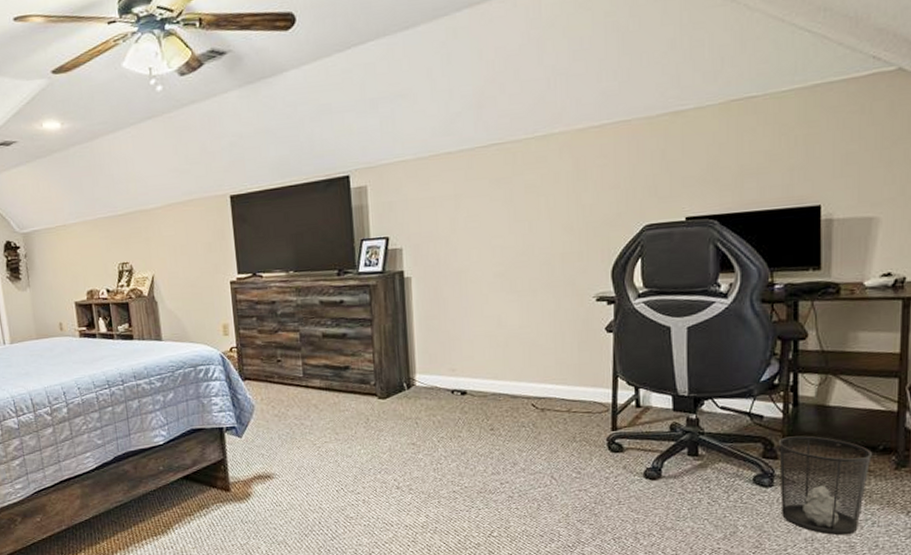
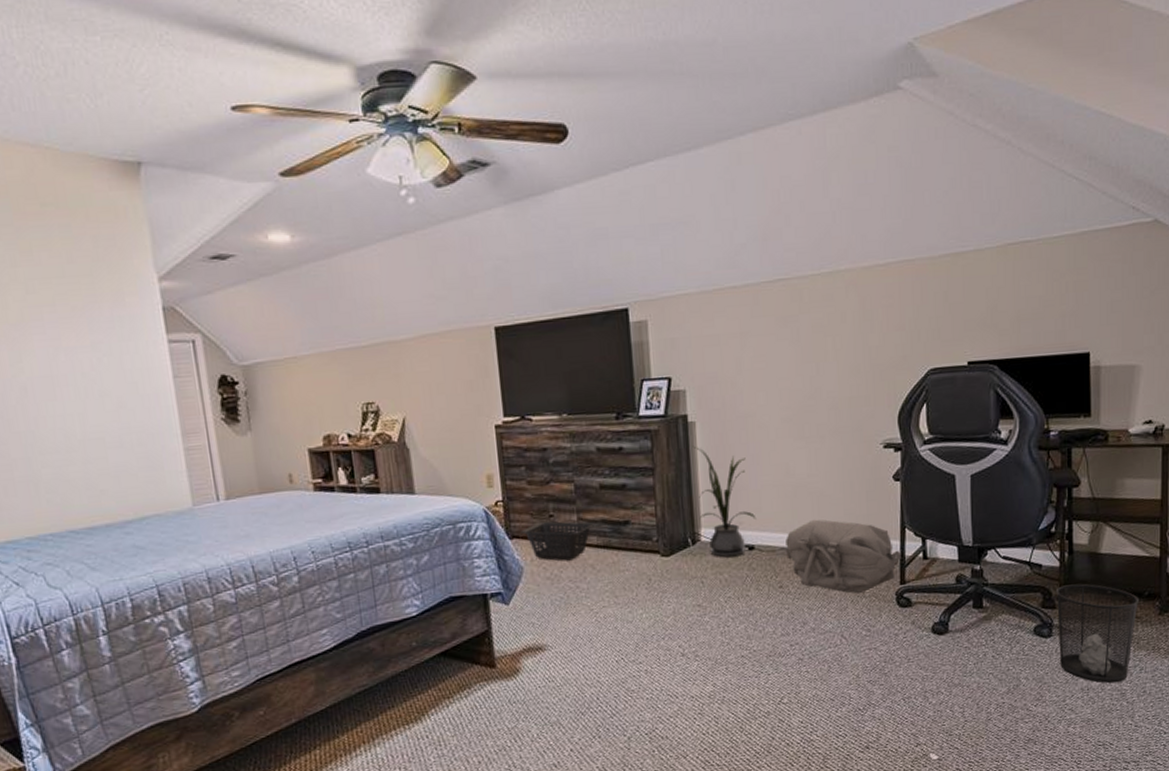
laundry basket: none [252,365,317,401] -> present [521,521,594,561]
house plant: none [408,299,469,402] -> present [692,446,757,558]
duffel bag: none [496,367,613,439] -> present [785,519,901,594]

